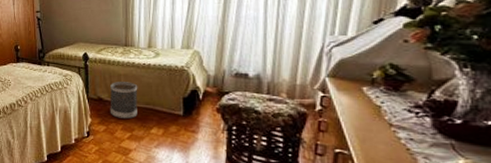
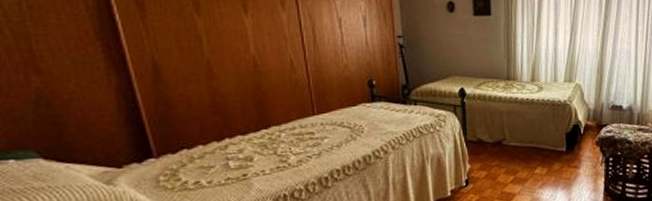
wastebasket: present [110,82,138,120] -> none [491,119,521,162]

